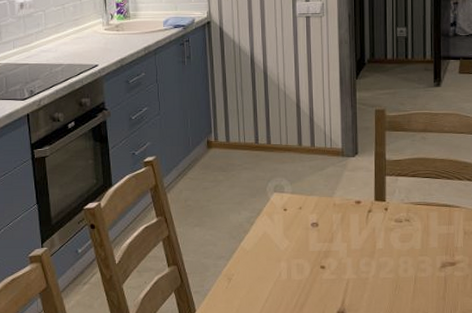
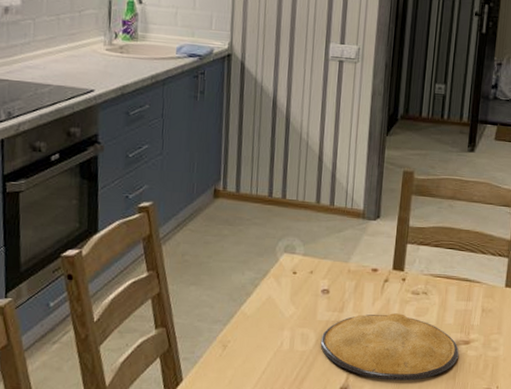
plate: none [315,240,446,303] -> present [320,313,459,381]

